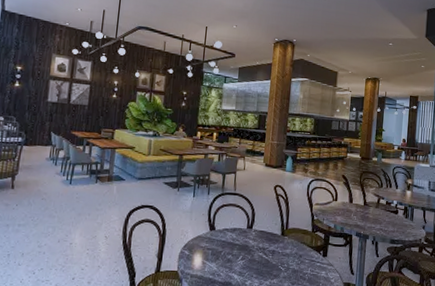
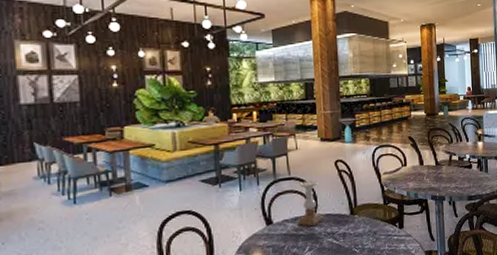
candle holder: none [235,198,258,239] -> present [297,180,324,227]

